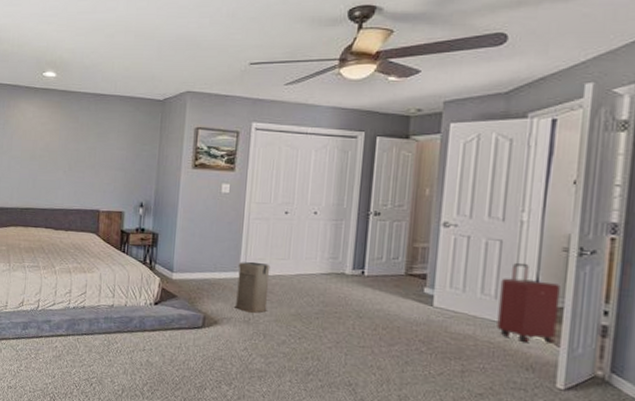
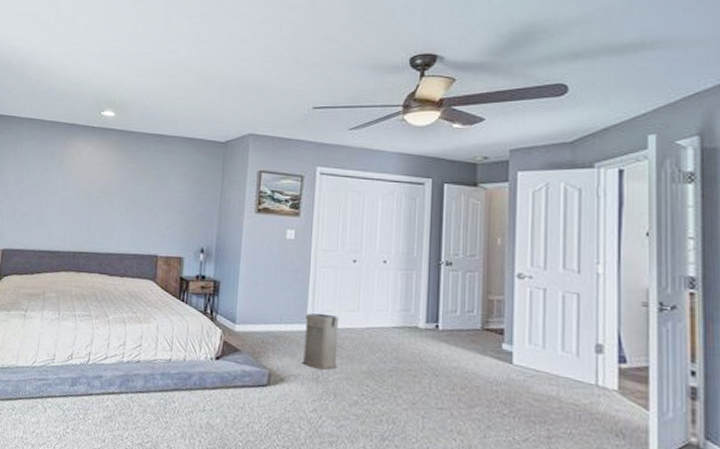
suitcase: present [497,262,561,344] -> none [581,317,644,406]

